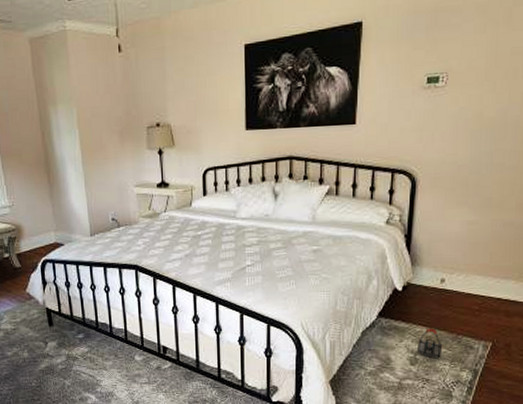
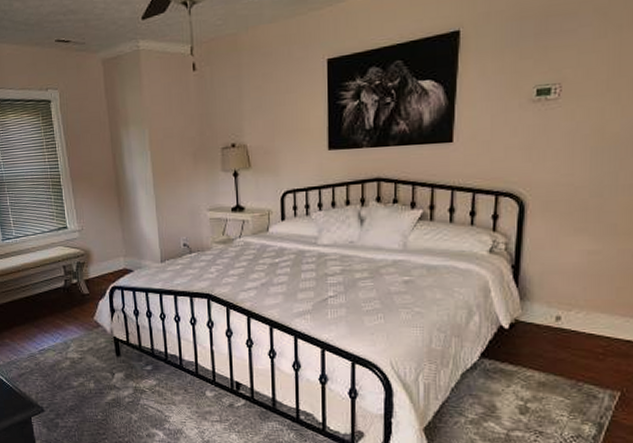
bag: present [416,328,443,358] -> none [527,372,560,407]

